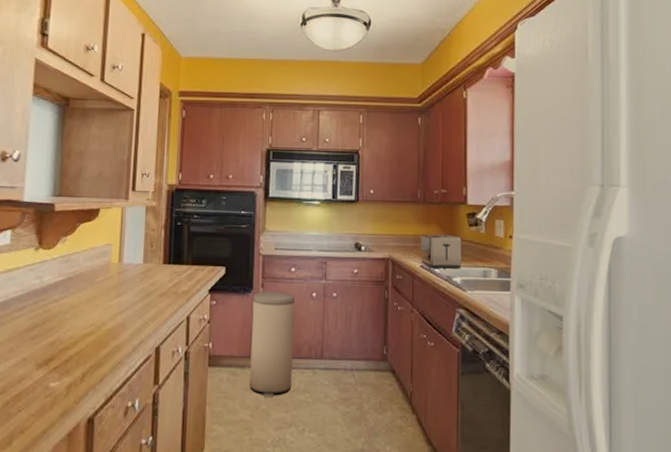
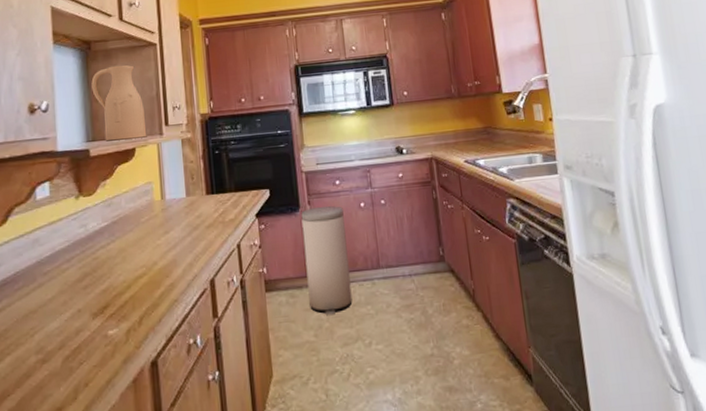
ceramic pitcher: none [65,125,114,200] -> present [91,64,147,141]
toaster: present [420,234,462,269] -> none [460,125,506,162]

